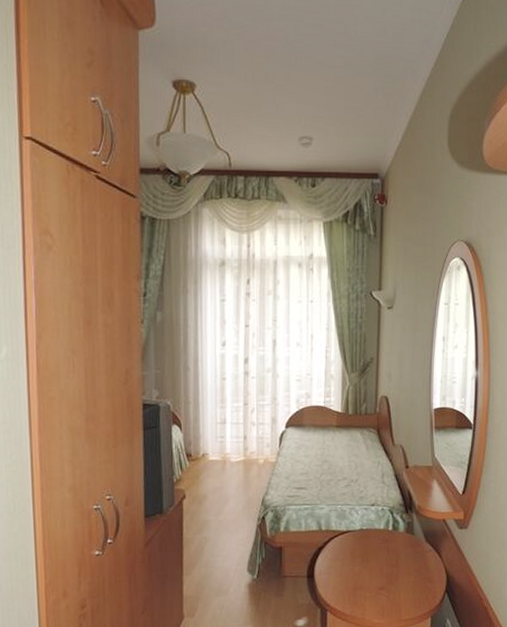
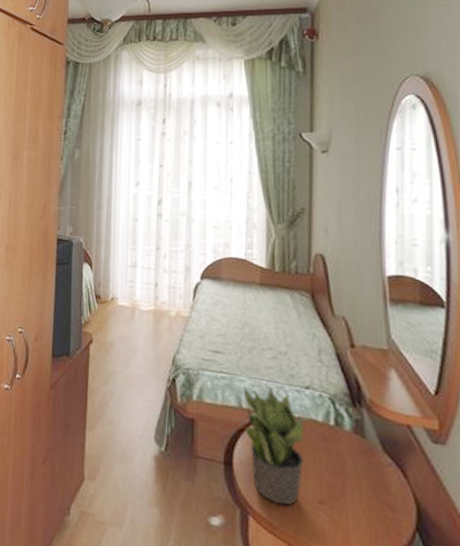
potted plant: none [323,509,382,598] -> present [244,386,320,506]

